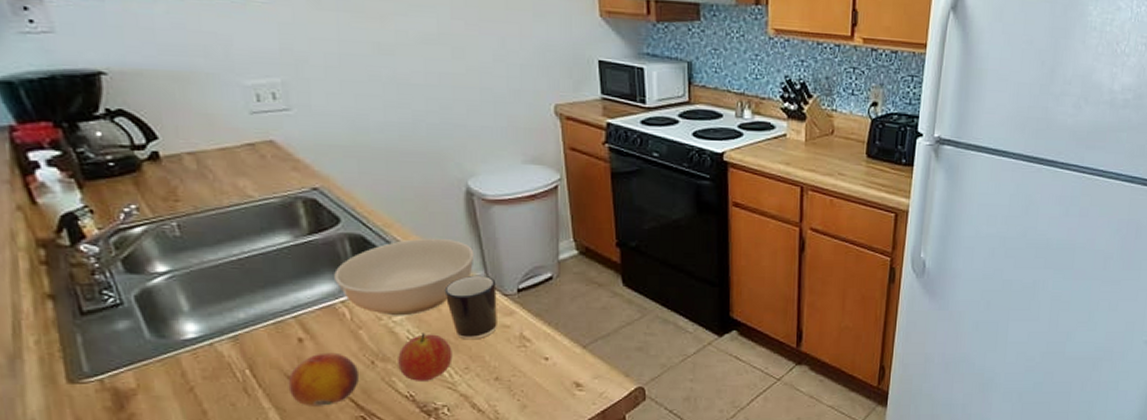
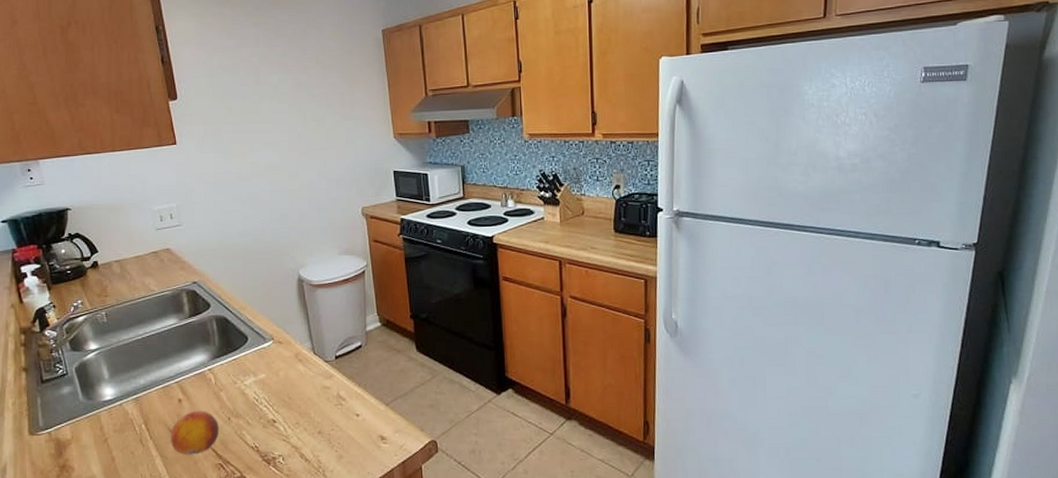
bowl: present [334,238,475,316] -> none [205,316,304,380]
fruit: present [398,333,453,381] -> none [247,394,287,434]
mug: present [444,275,497,340] -> none [281,345,320,399]

